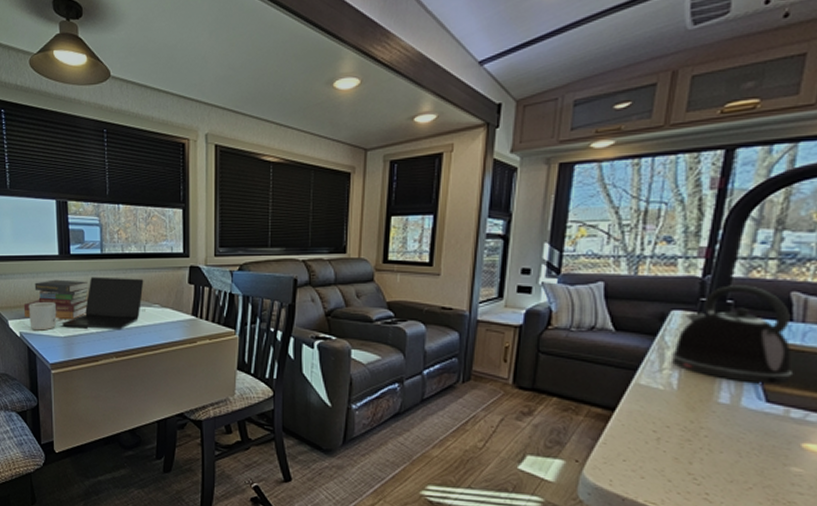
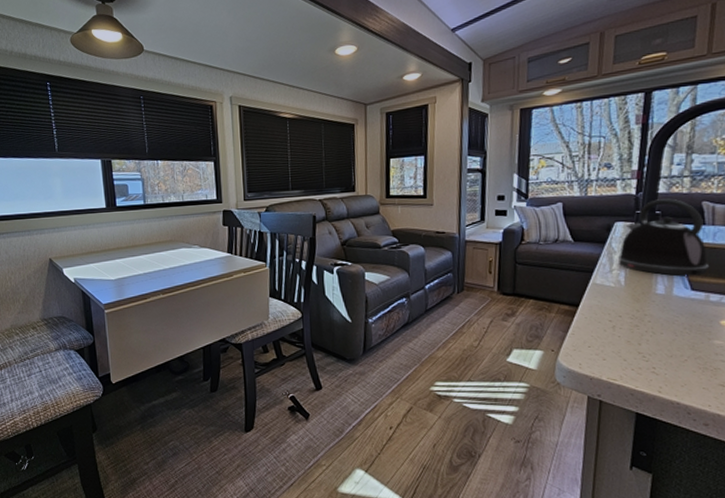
books: present [23,279,89,320] -> none [76,229,135,265]
mug: present [28,301,57,331] -> none [81,249,108,276]
laptop: present [62,277,144,331] -> none [112,224,184,271]

